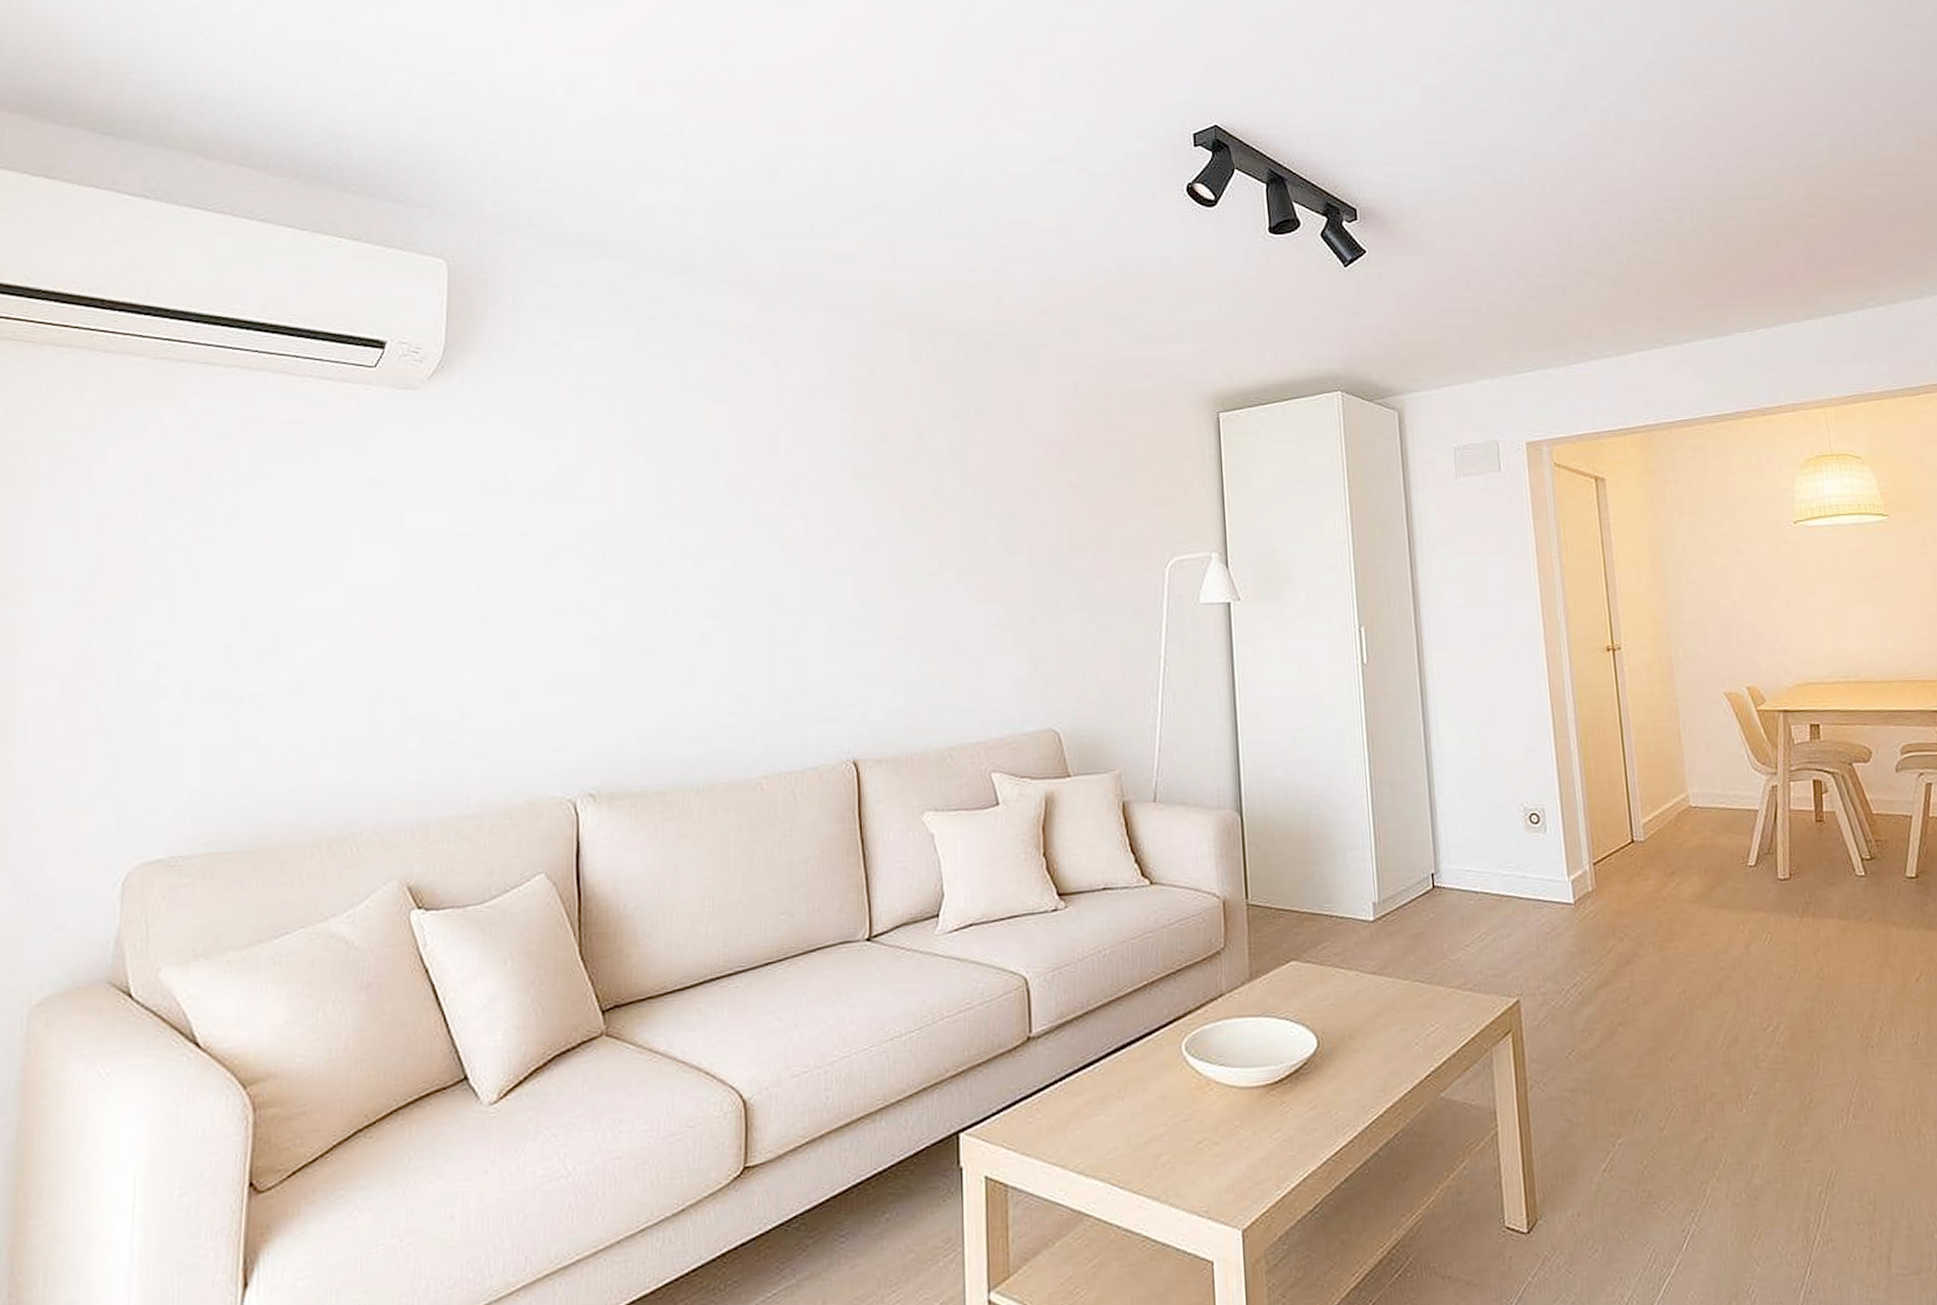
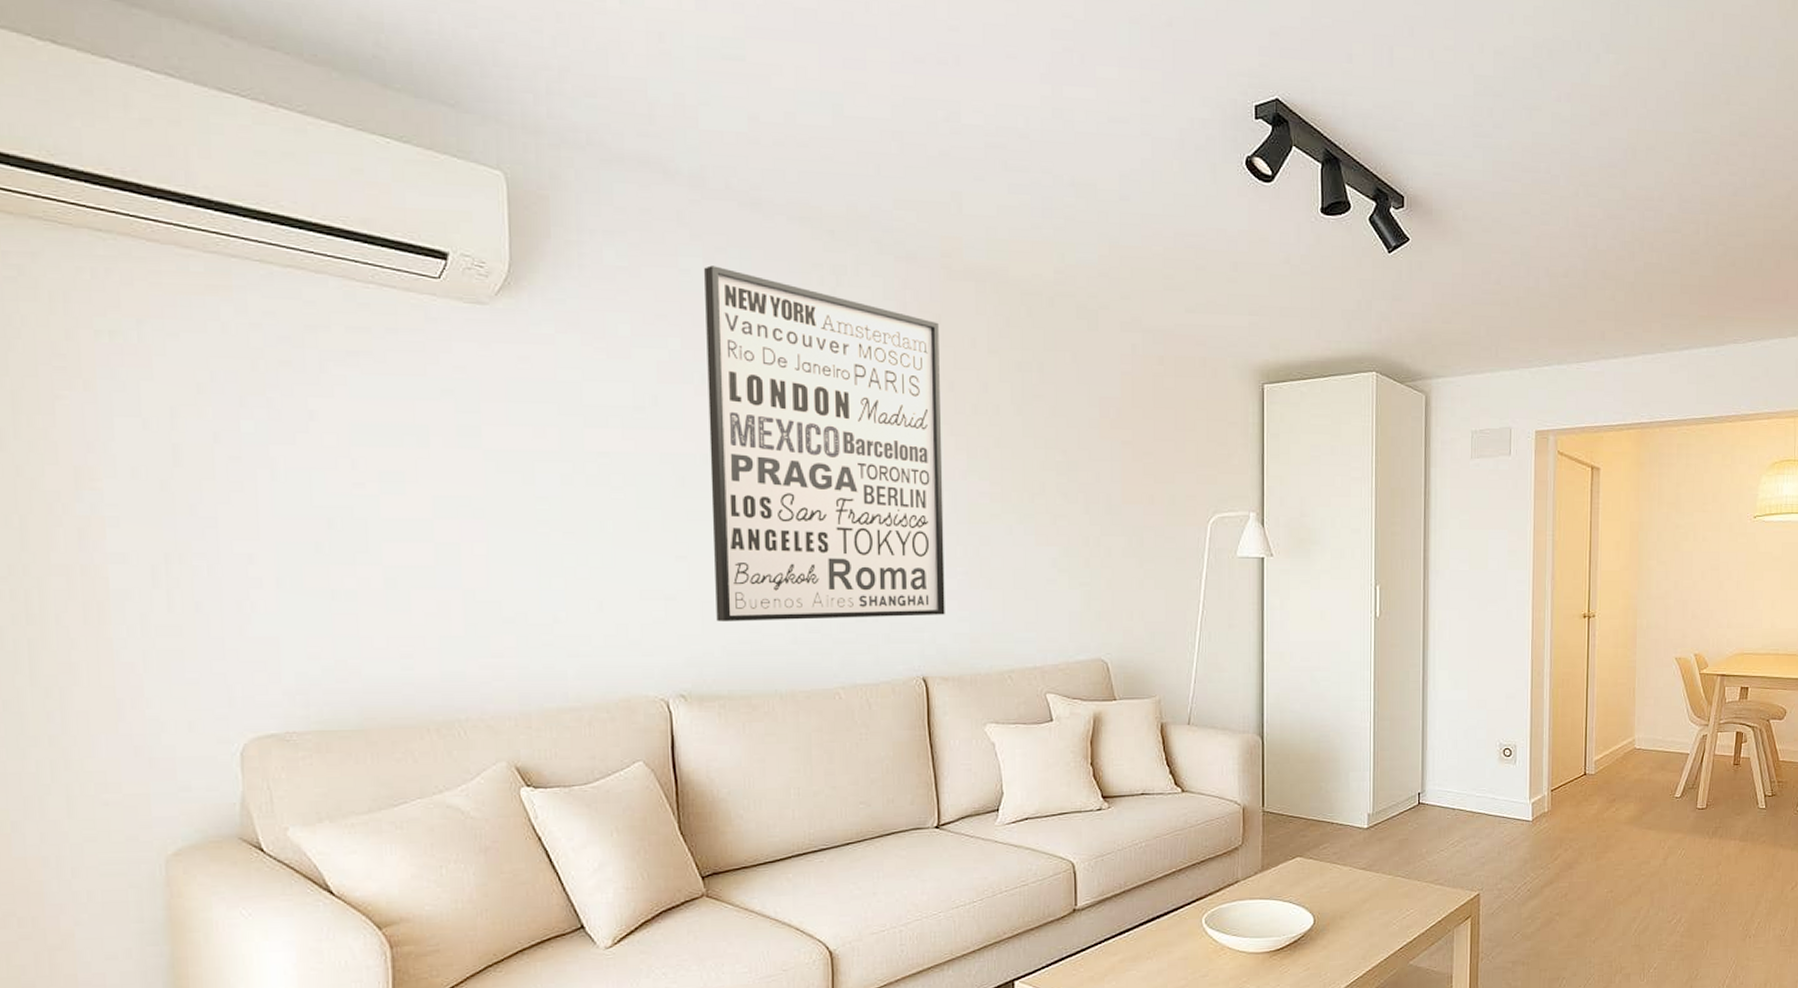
wall art: none [632,334,878,708] -> present [704,265,945,622]

